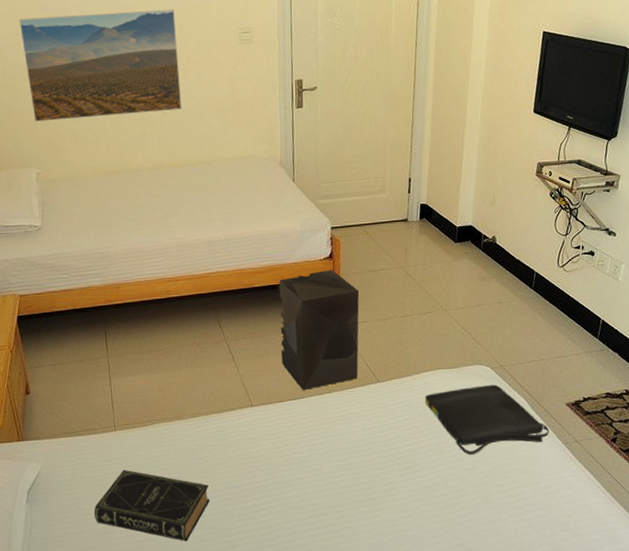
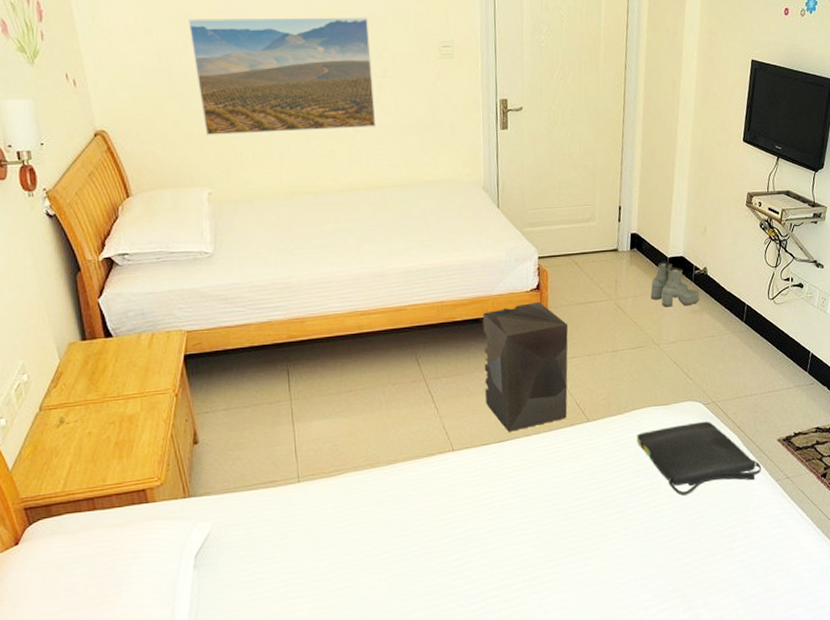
book: present [94,469,210,542] -> none [274,525,406,604]
boots: none [439,230,489,275] -> present [650,261,700,307]

